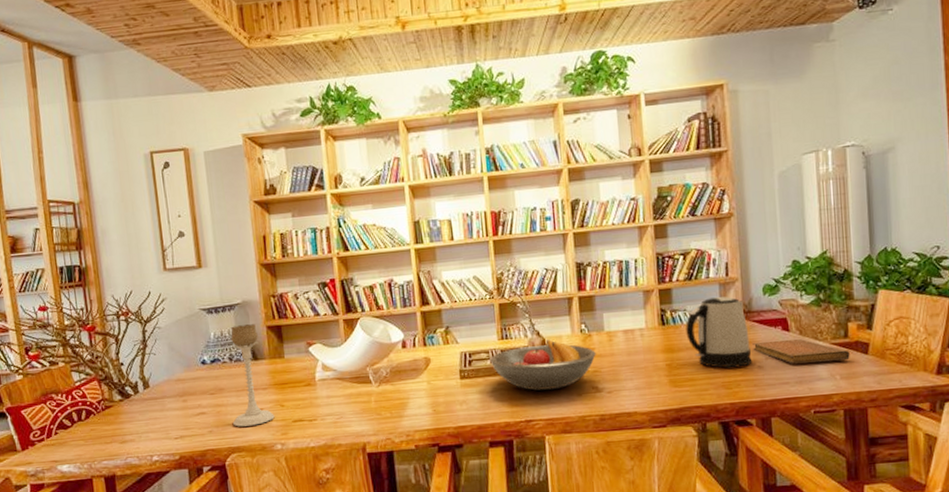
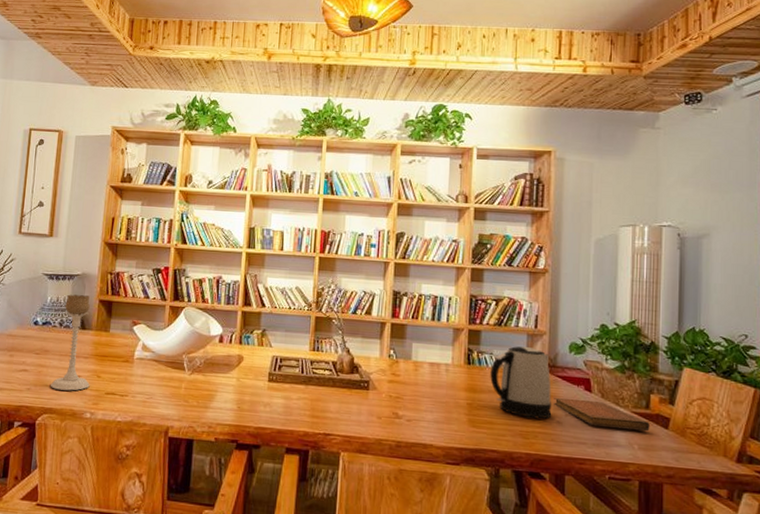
fruit bowl: present [490,339,596,391] -> none [299,359,401,408]

